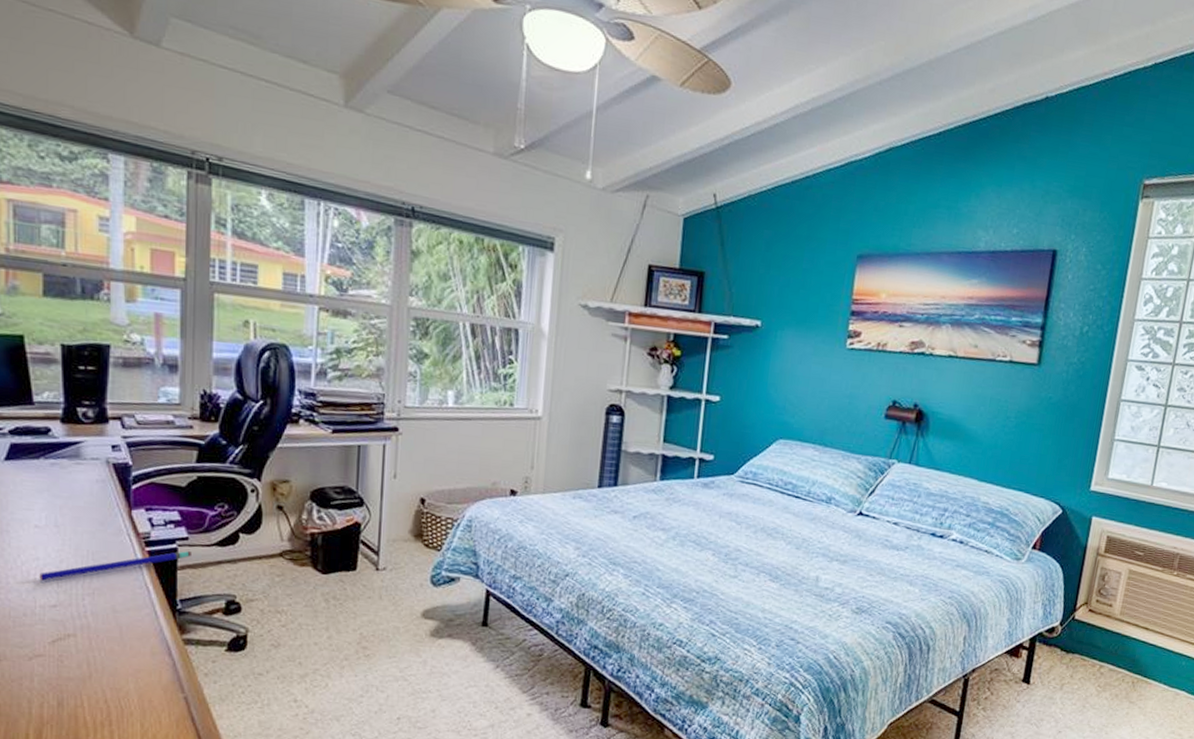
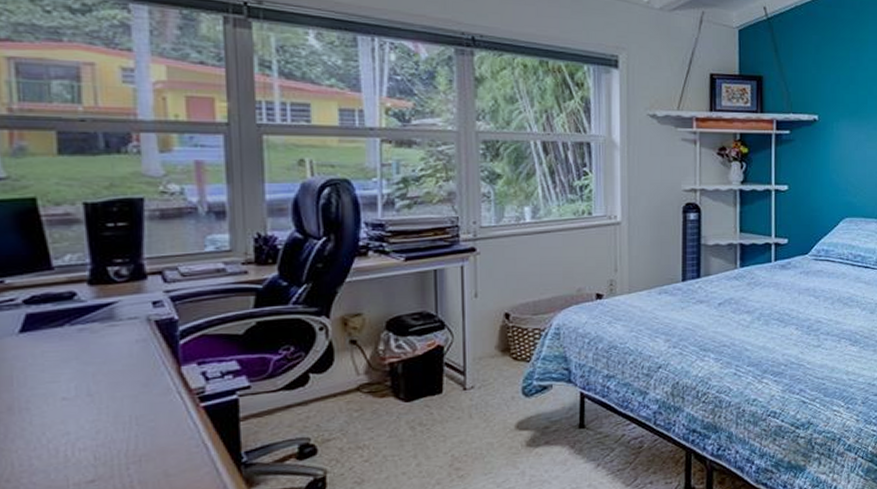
pen: present [39,551,191,581] -> none [71,400,255,456]

